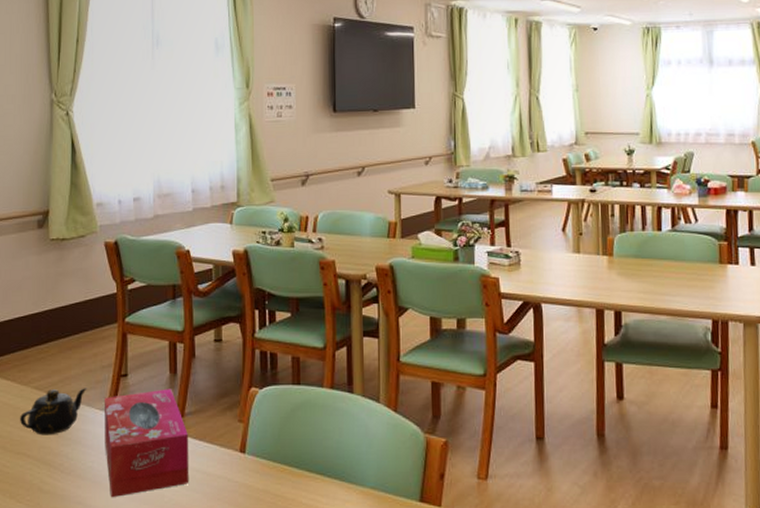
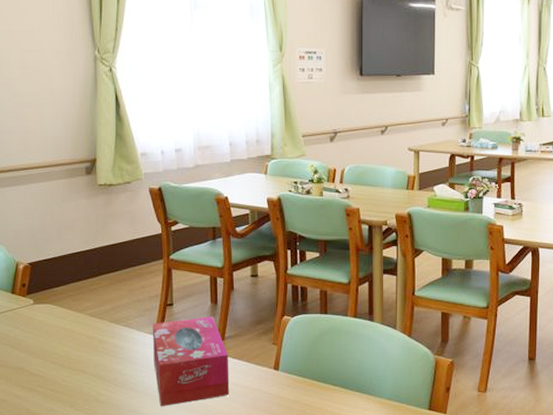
teapot: present [20,388,87,435] -> none [76,315,136,355]

